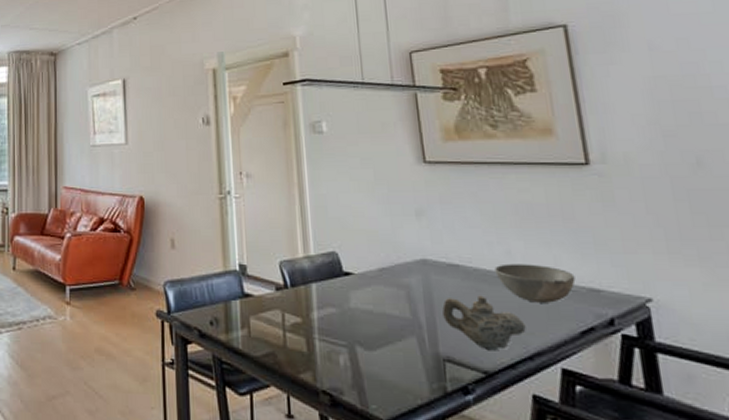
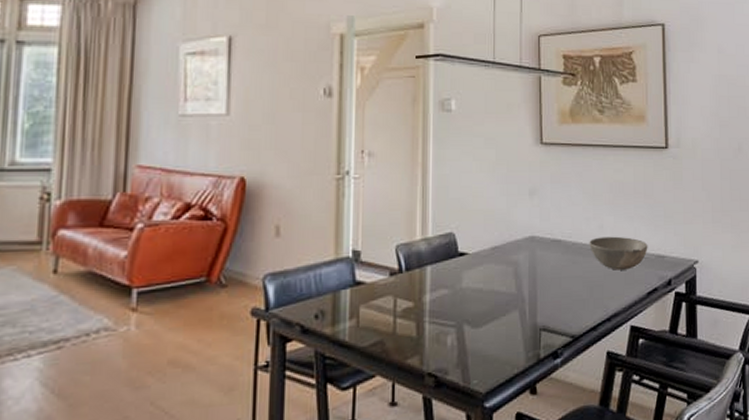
teapot: present [442,295,526,351] -> none [544,267,608,317]

